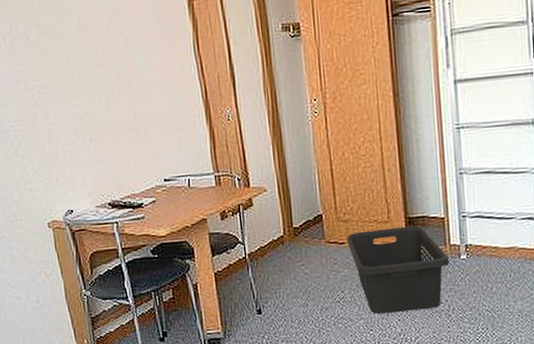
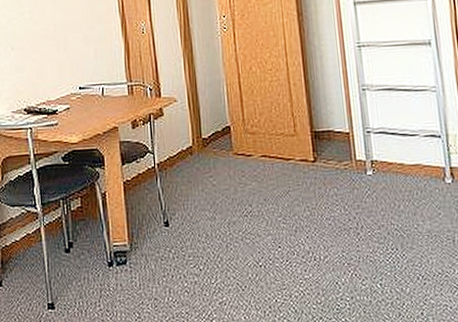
laundry basket: present [346,226,450,314] -> none [254,140,356,230]

